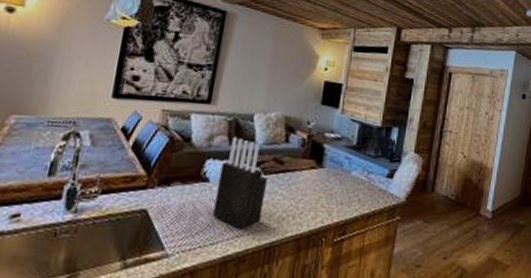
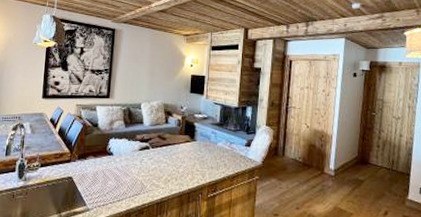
knife block: present [213,136,268,230] -> none [118,121,155,190]

